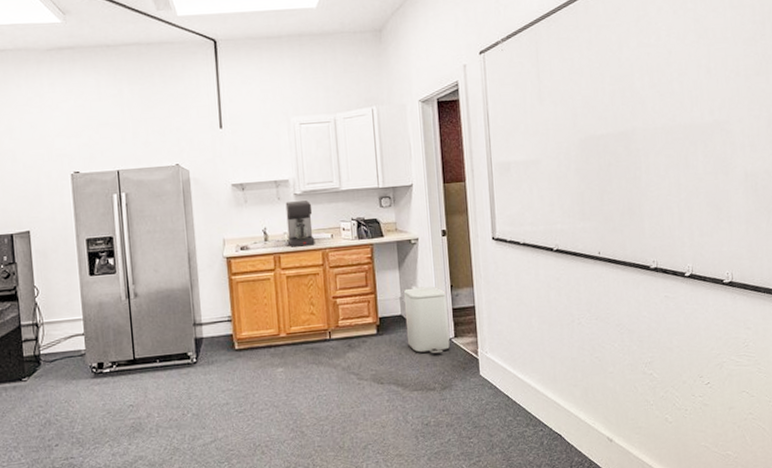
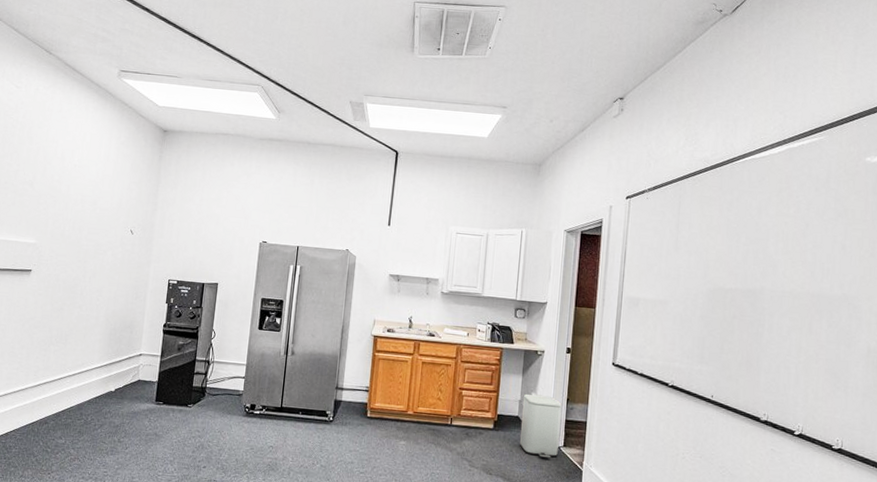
coffee maker: present [285,200,315,247] -> none [429,298,455,340]

